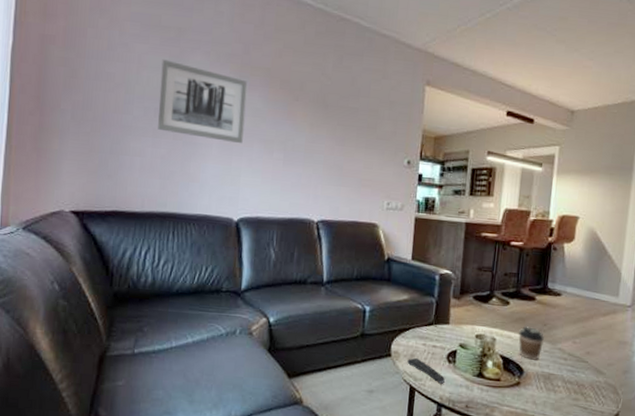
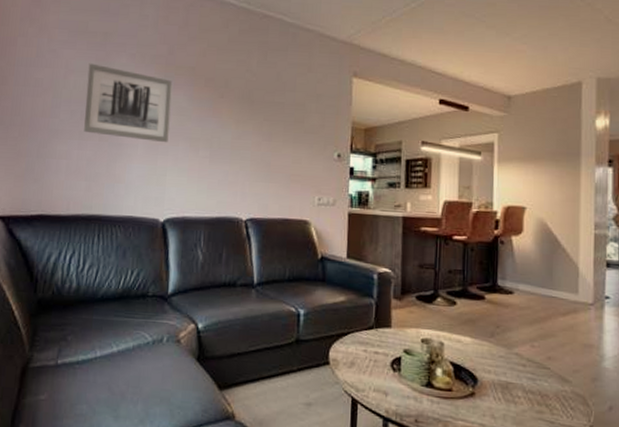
remote control: present [407,358,445,384] -> none [347,366,390,395]
coffee cup: present [518,326,544,361] -> none [469,329,498,368]

